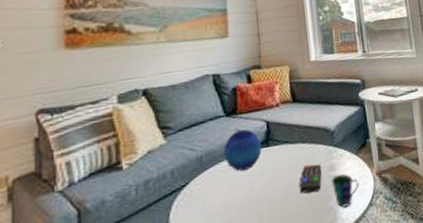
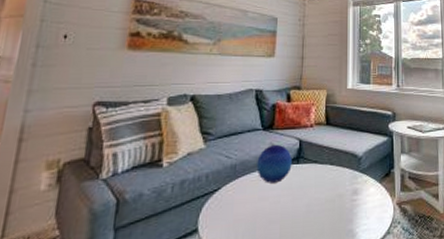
remote control: present [299,164,322,194] -> none [322,186,346,214]
cup: present [332,174,360,208] -> none [354,200,379,232]

